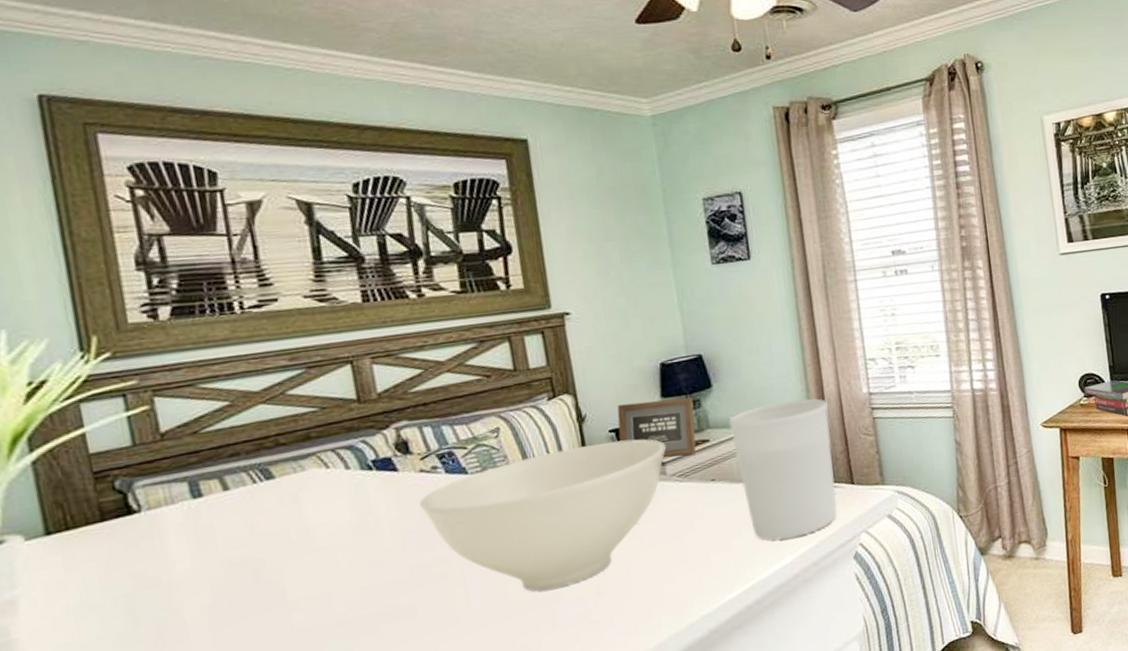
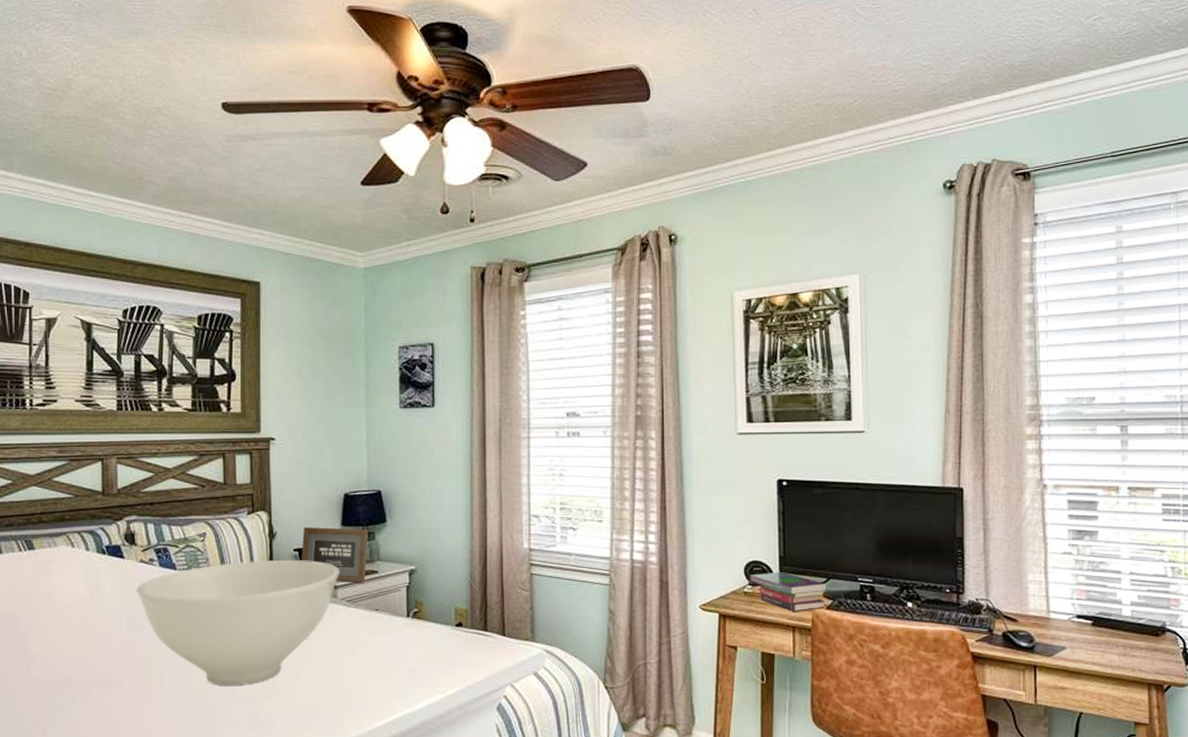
candle holder: present [728,398,838,540] -> none [397,544,490,678]

